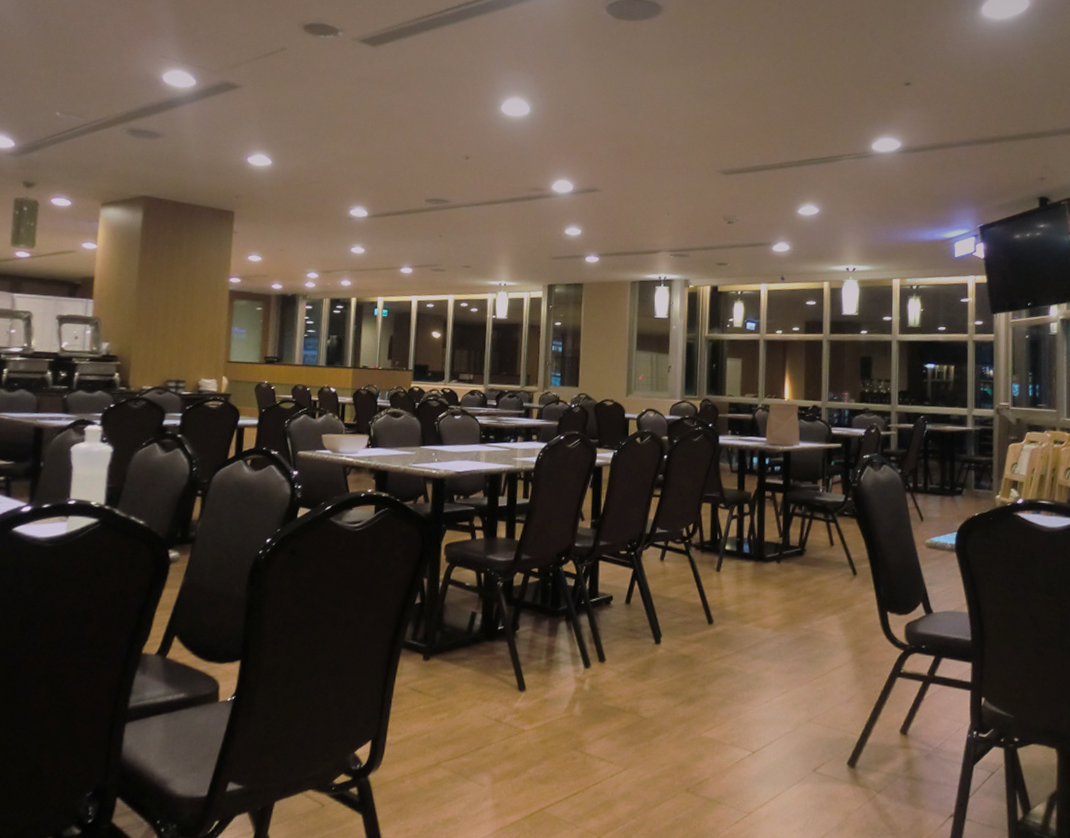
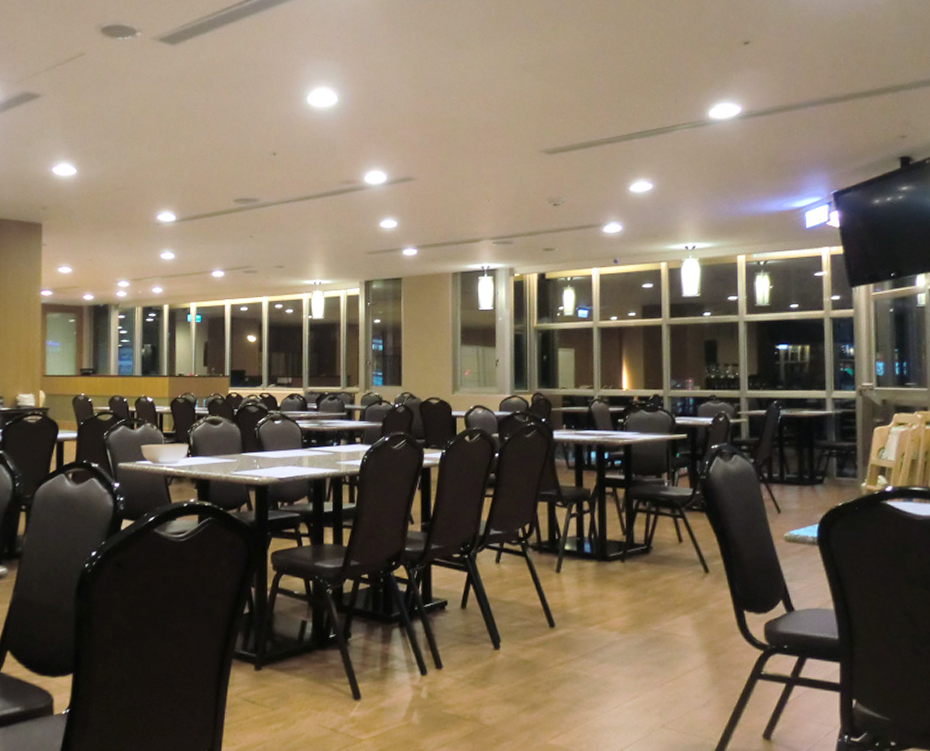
paper bag: present [765,402,800,447] -> none [603,393,641,439]

